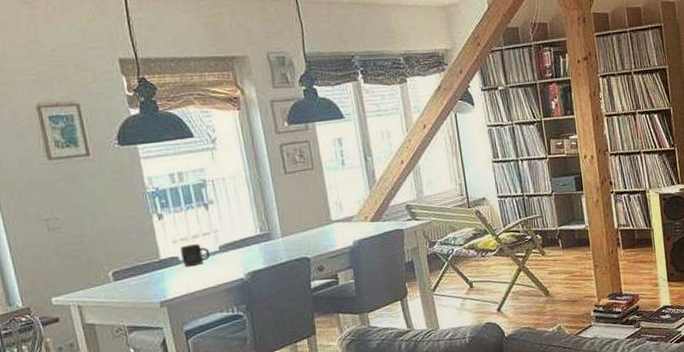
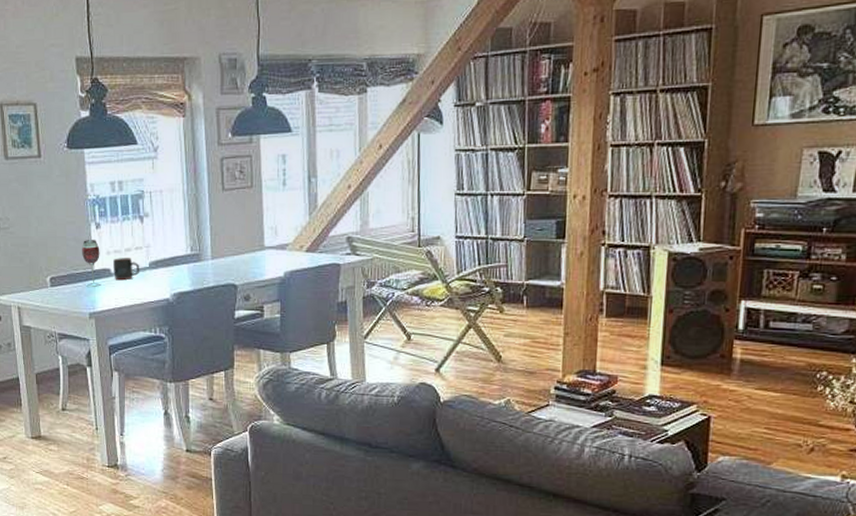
wineglass: none [145,230,170,278] -> present [82,240,102,288]

